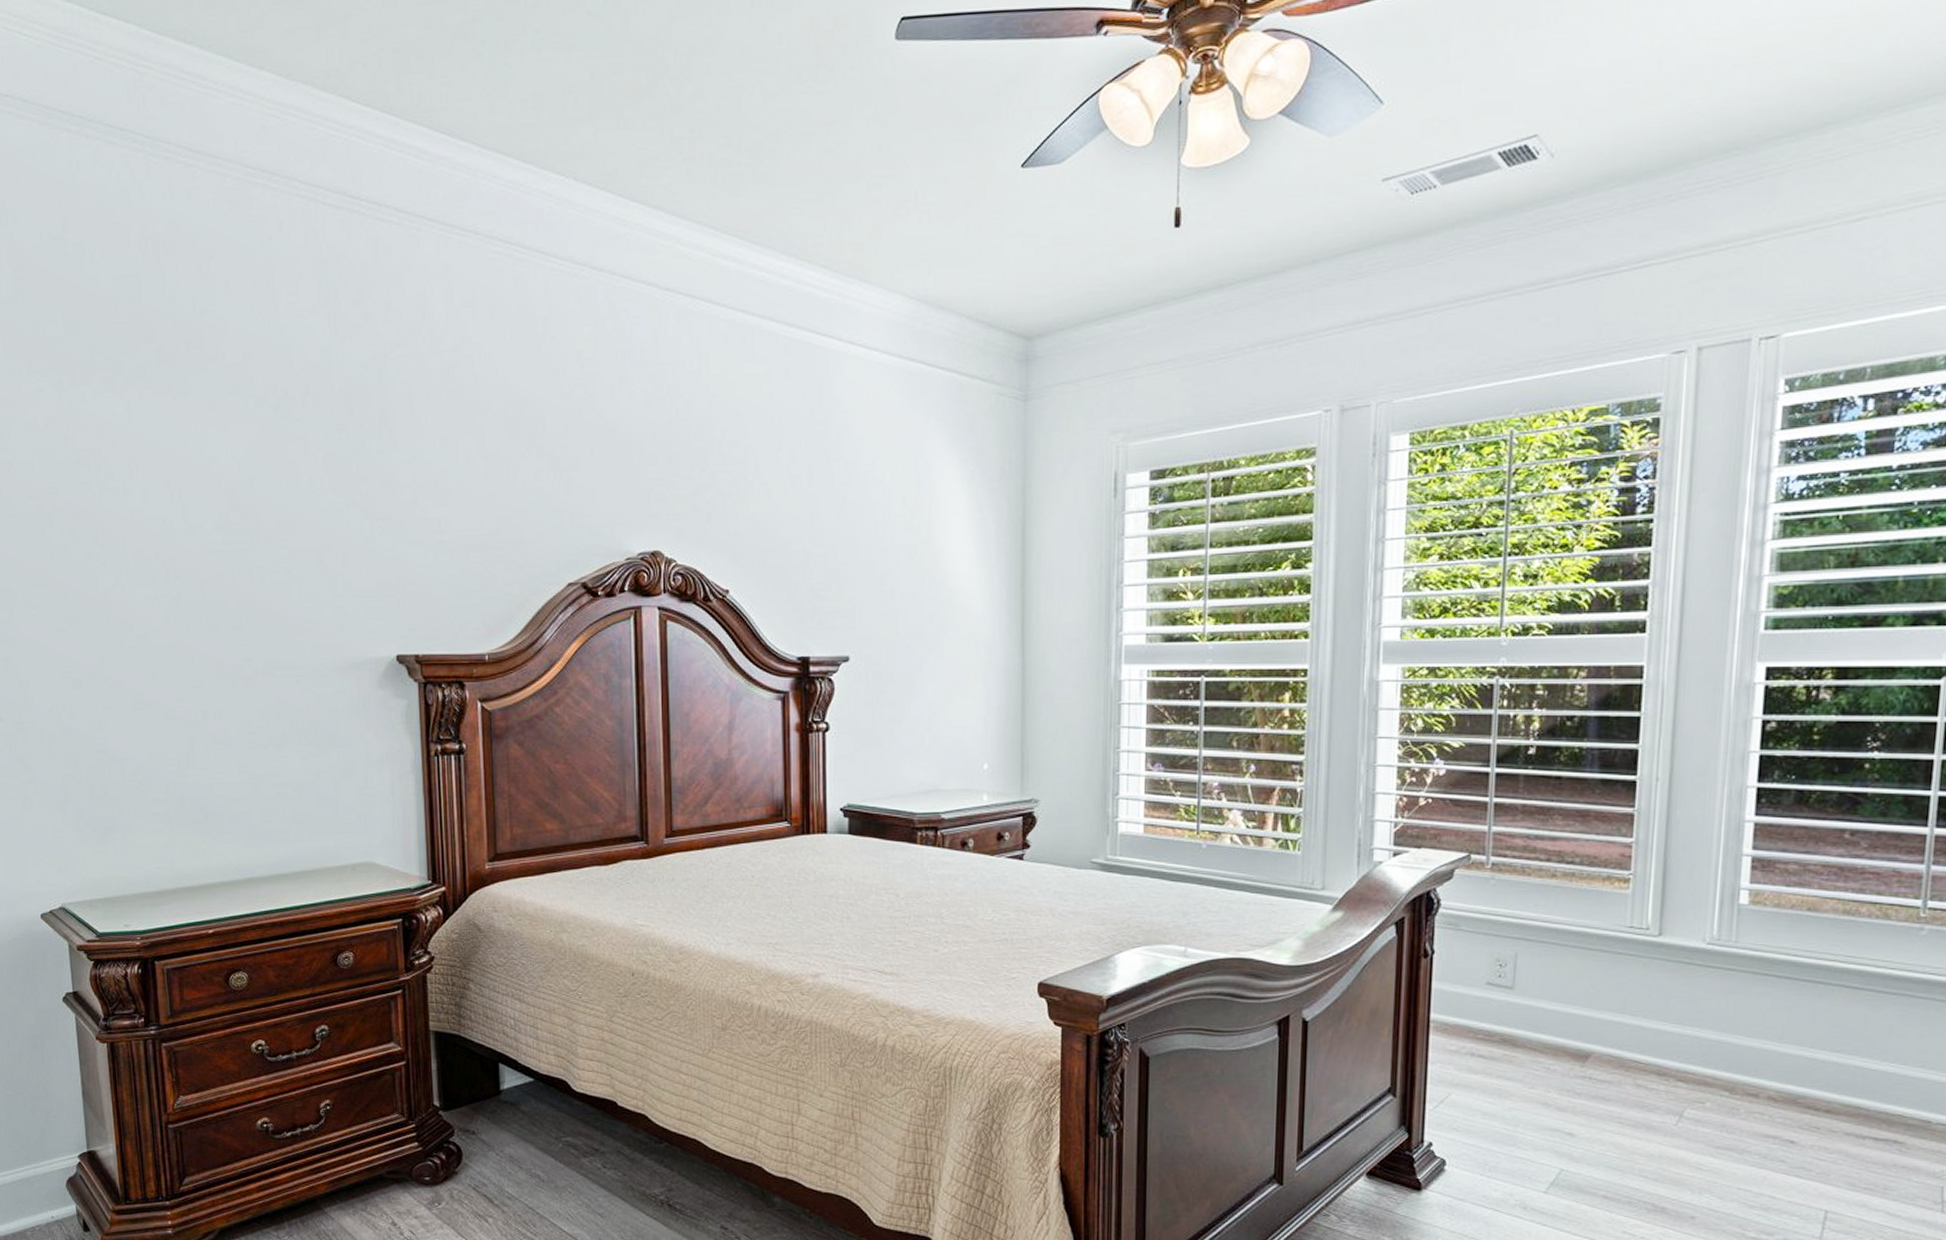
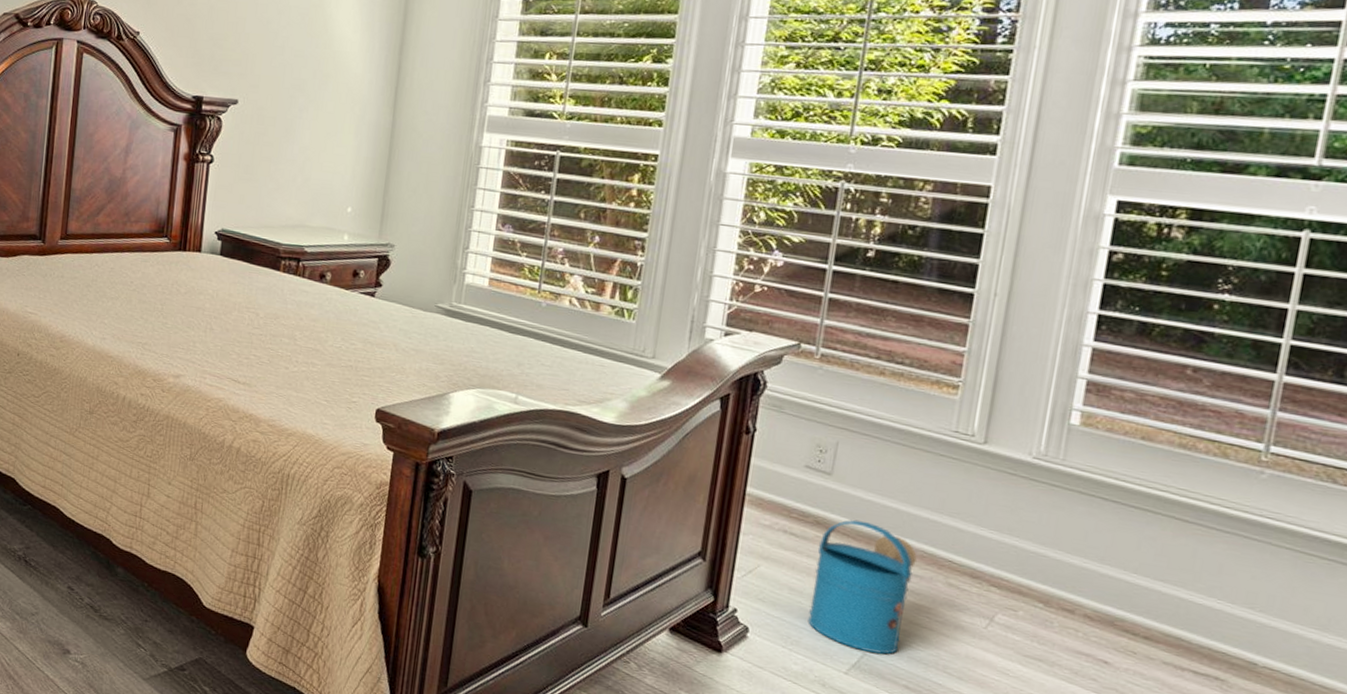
watering can: none [1503,1032,1604,1167] -> present [808,519,917,655]

